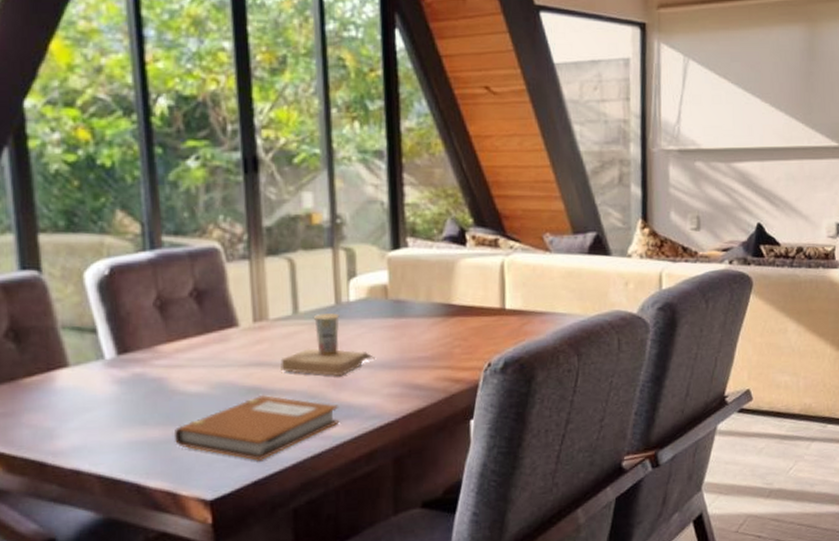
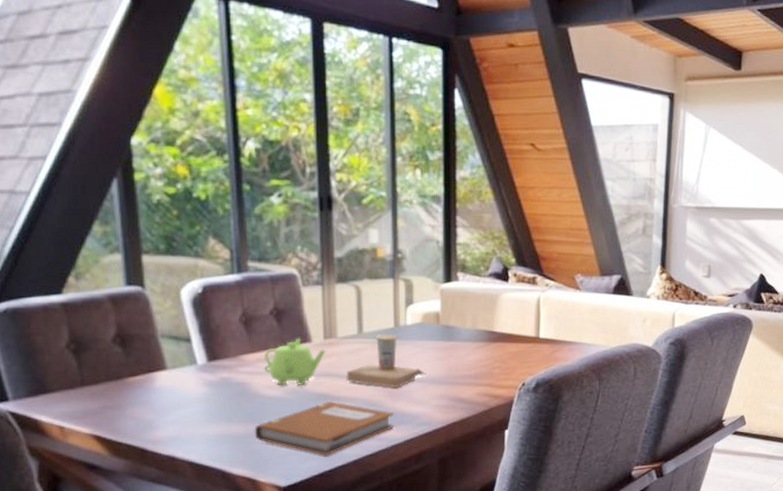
teapot: none [183,322,256,380] -> present [264,337,326,386]

